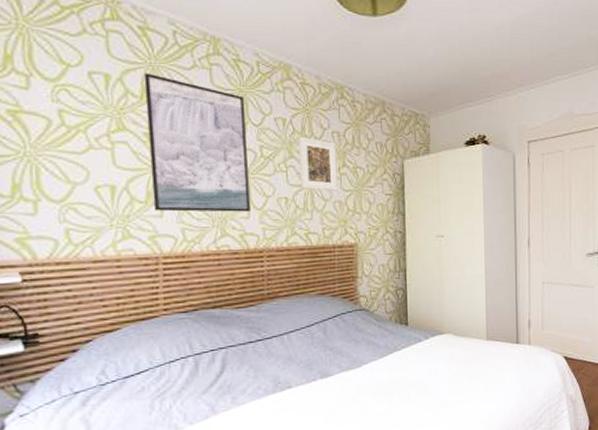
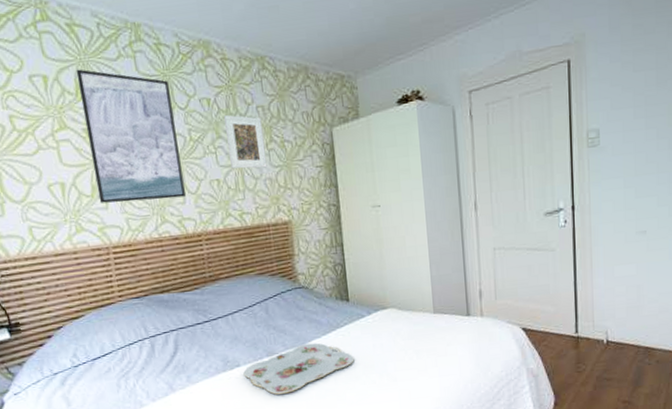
serving tray: none [294,365,409,418] -> present [243,343,354,395]

